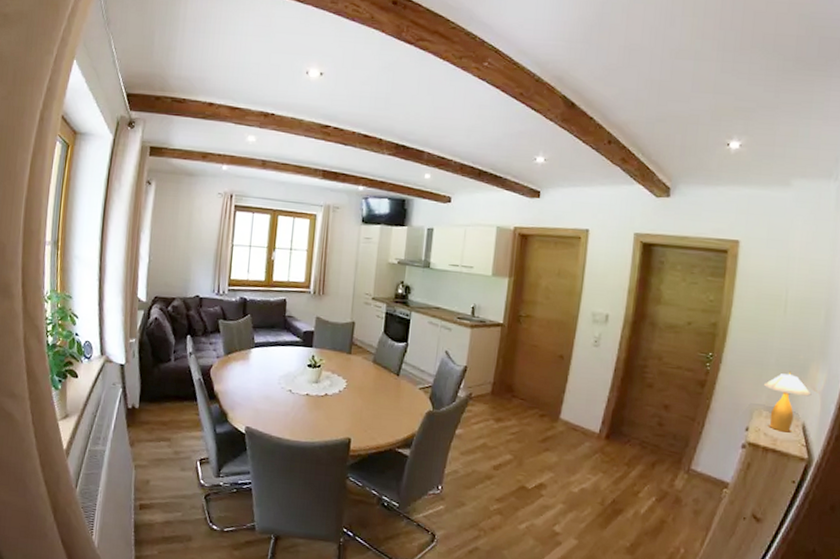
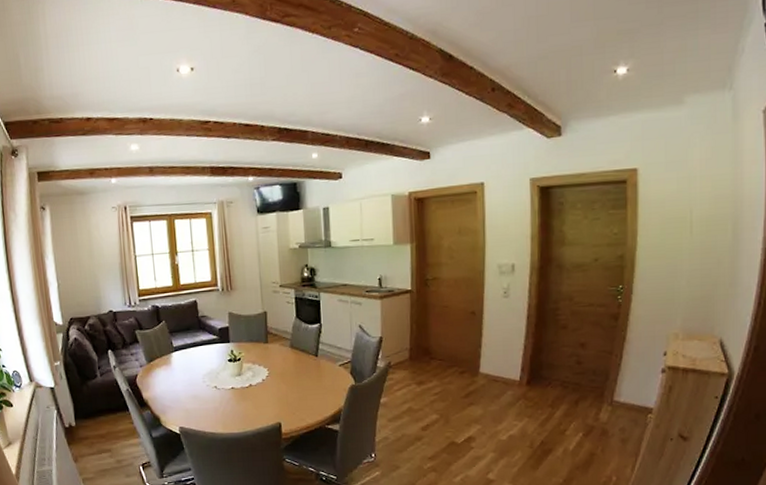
table lamp: present [763,370,812,433] -> none [676,290,726,351]

